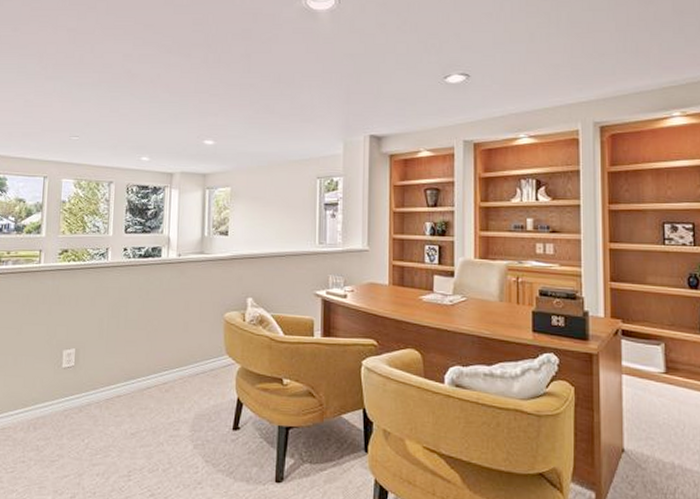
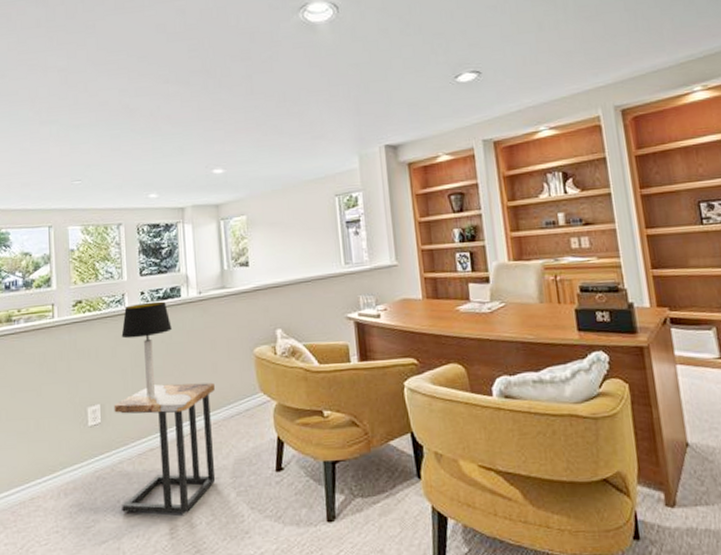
side table: none [85,336,184,460] -> present [113,382,216,515]
table lamp: none [101,258,150,347] -> present [121,301,172,397]

